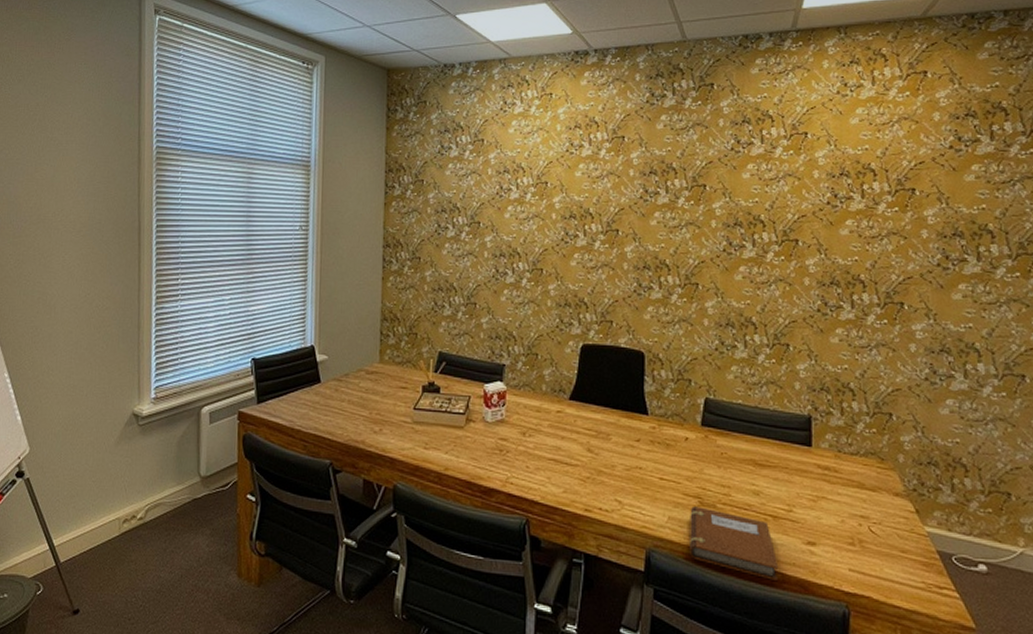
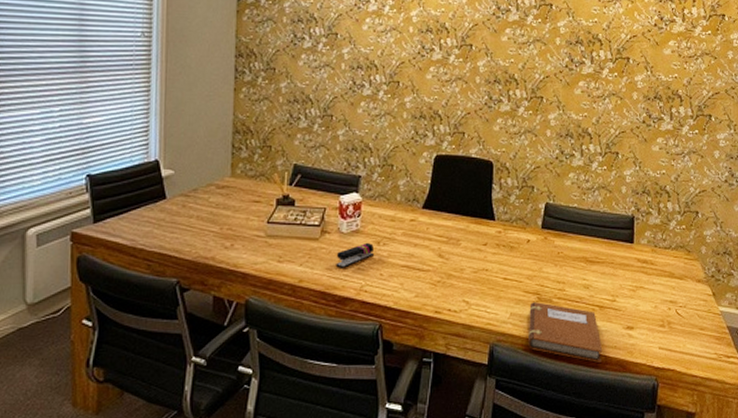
stapler: none [481,432,519,458] -> present [335,242,374,268]

